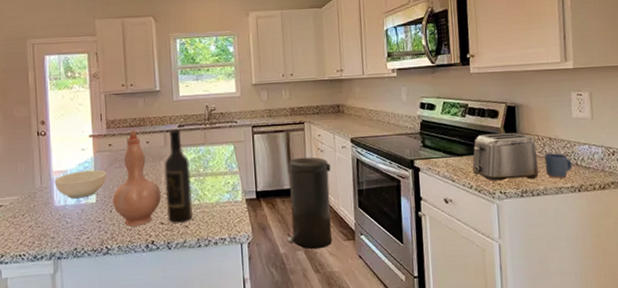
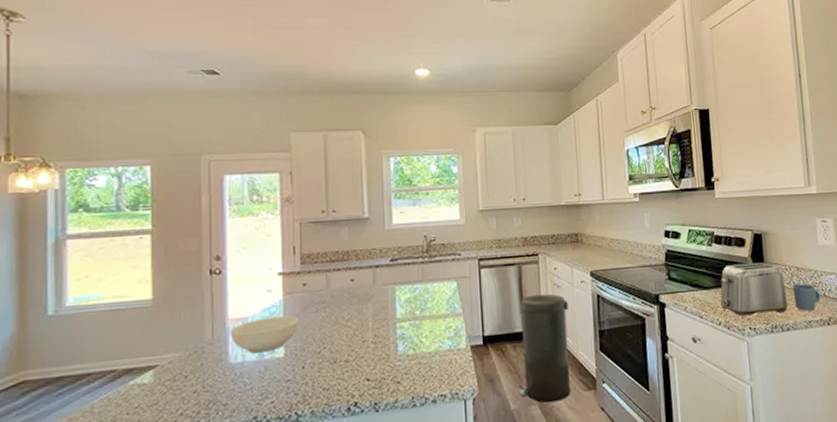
vase: present [112,130,162,226] -> none [306,265,368,385]
wine bottle: present [164,129,193,223] -> none [372,264,407,379]

